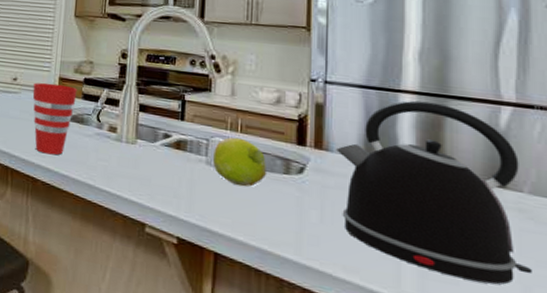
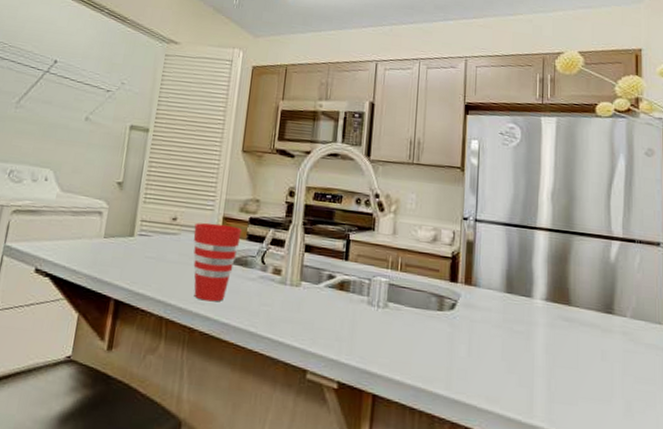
fruit: present [213,137,268,187] -> none [374,276,423,326]
kettle: present [337,100,533,285] -> none [483,237,633,402]

